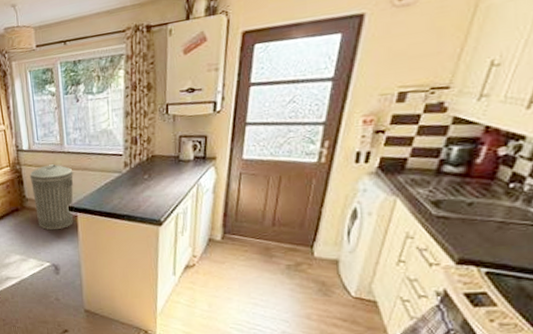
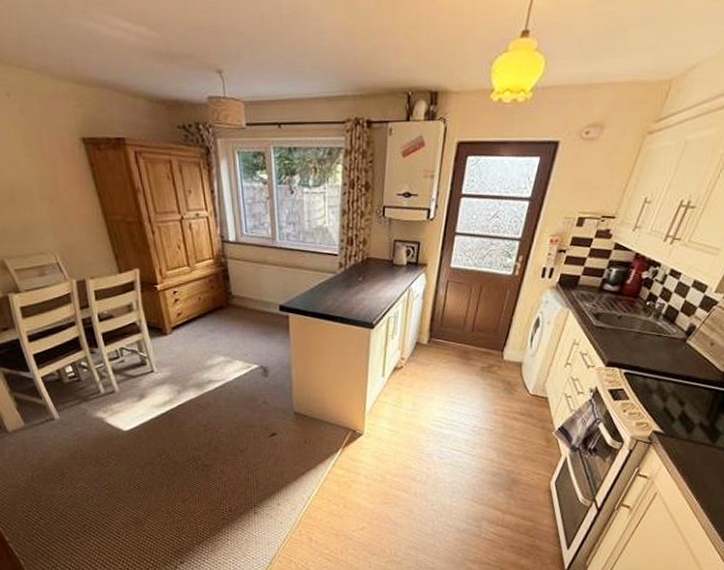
trash can: present [29,164,73,230] -> none [236,260,285,330]

